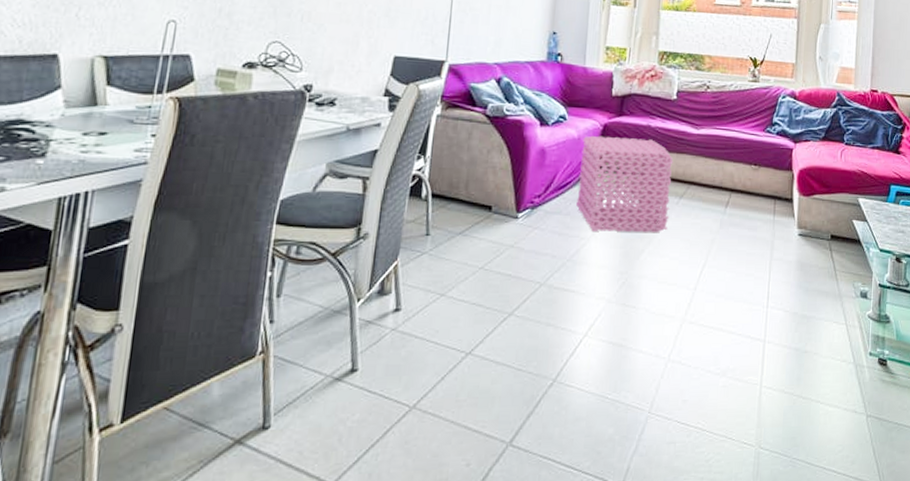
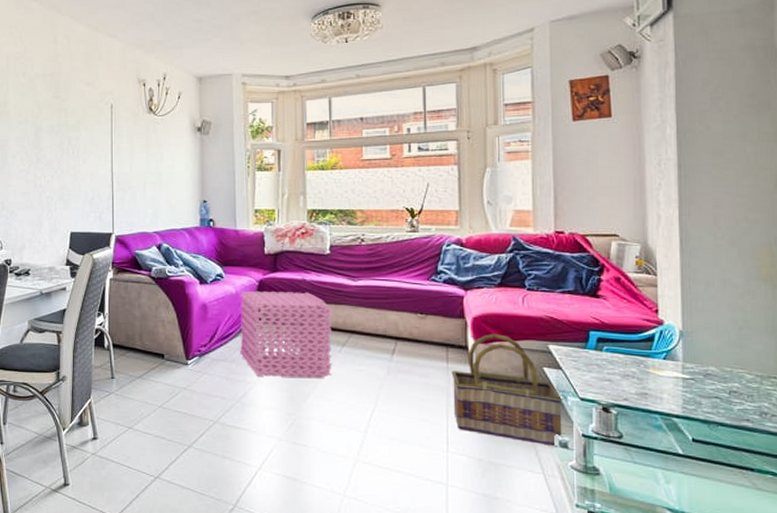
basket: none [776,187,866,297] -> present [451,334,563,447]

